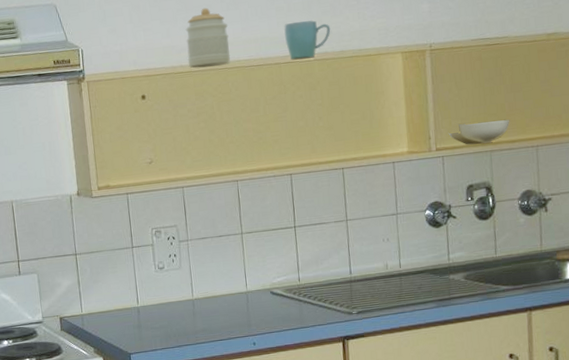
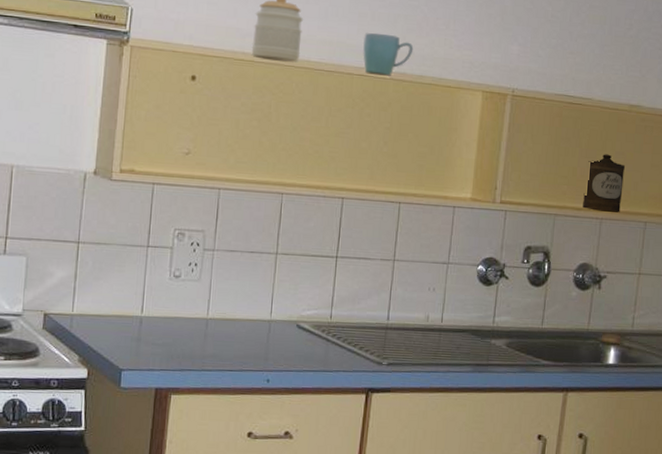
bowl: present [448,119,510,145] -> none [515,180,580,207]
canister: none [515,84,555,140] -> present [583,154,625,212]

